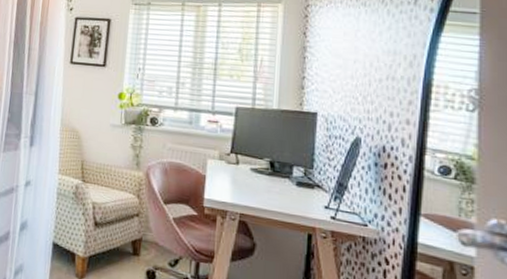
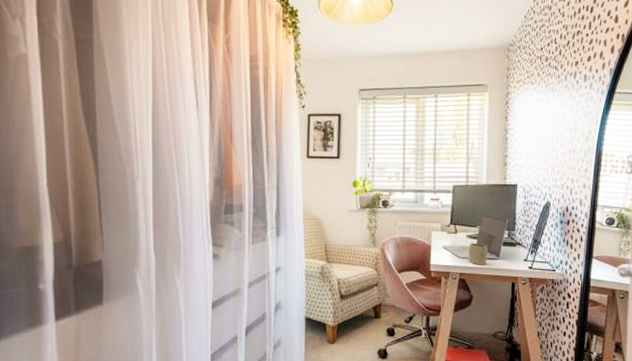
laptop: none [219,144,304,203] -> present [442,214,508,260]
mug: none [252,178,278,208] -> present [468,243,488,265]

